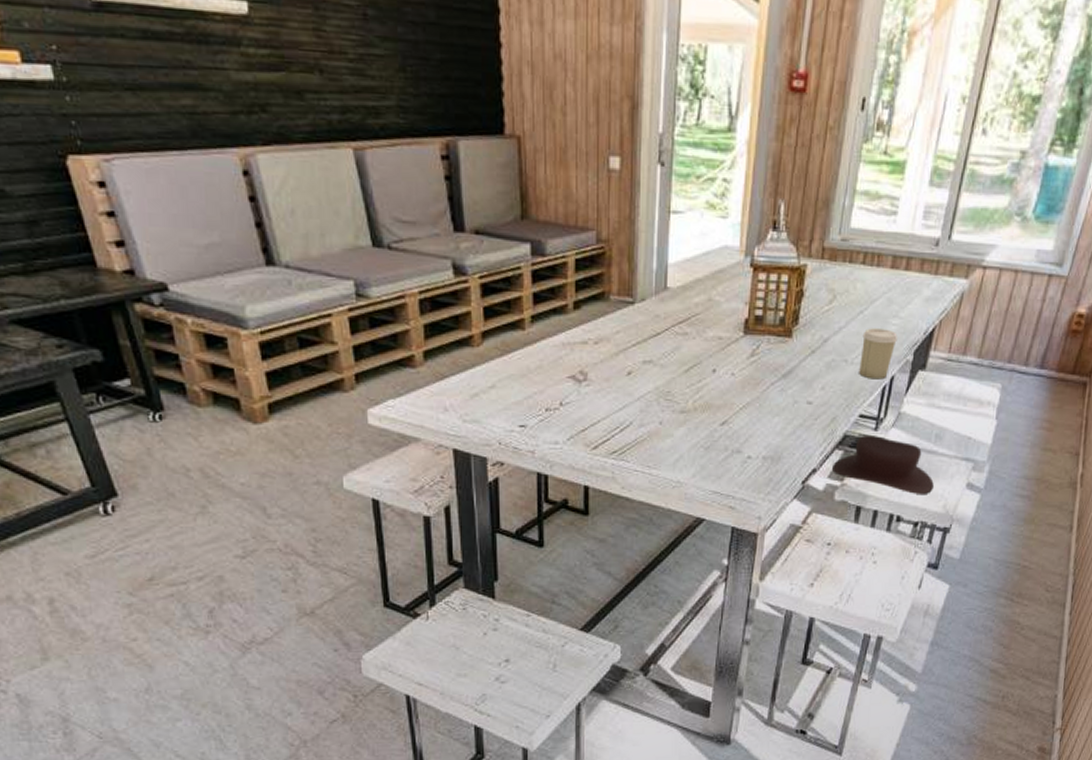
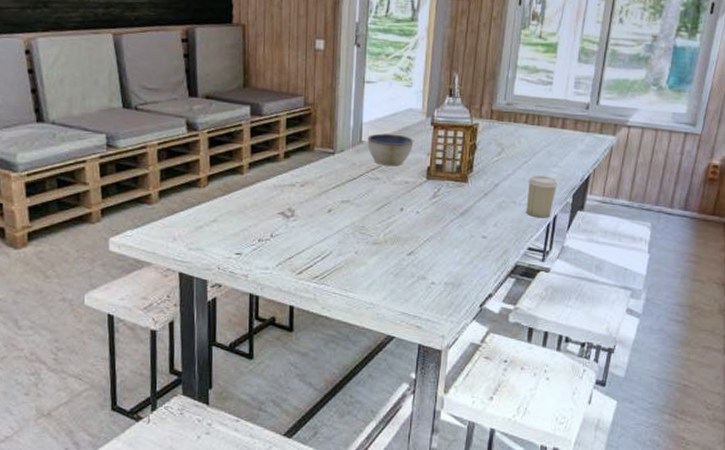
bowl: none [673,278,729,317] -> present [367,133,414,166]
hat: present [832,434,934,494] -> none [506,265,597,318]

